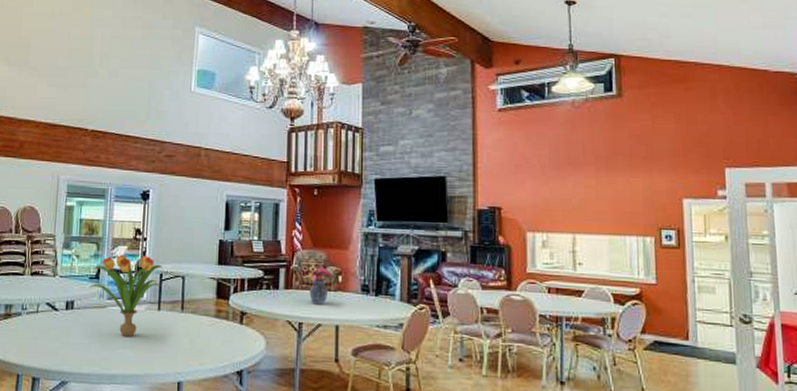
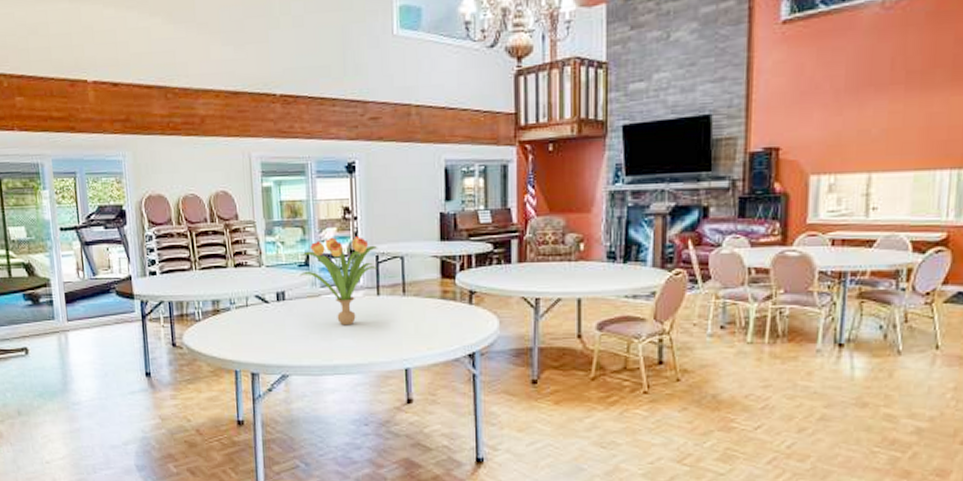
flower arrangement: present [308,267,333,305] -> none [545,235,574,278]

